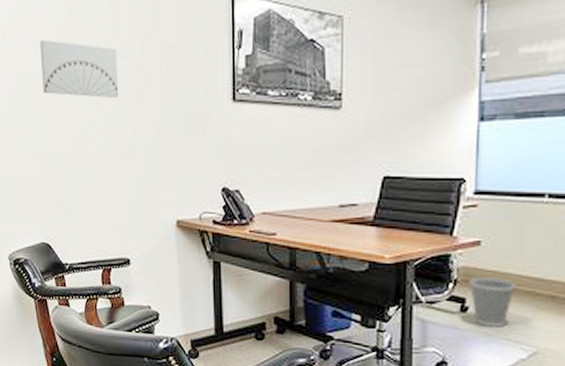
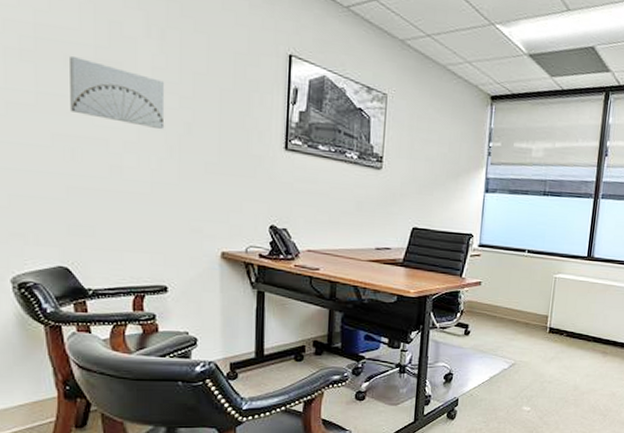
wastebasket: present [469,277,516,327] -> none [471,308,503,346]

